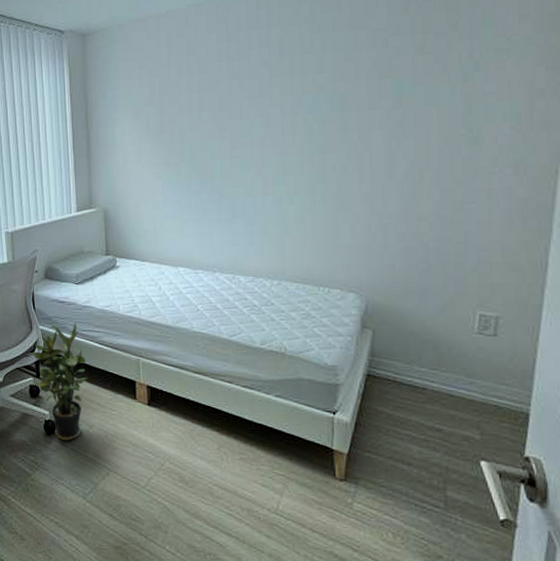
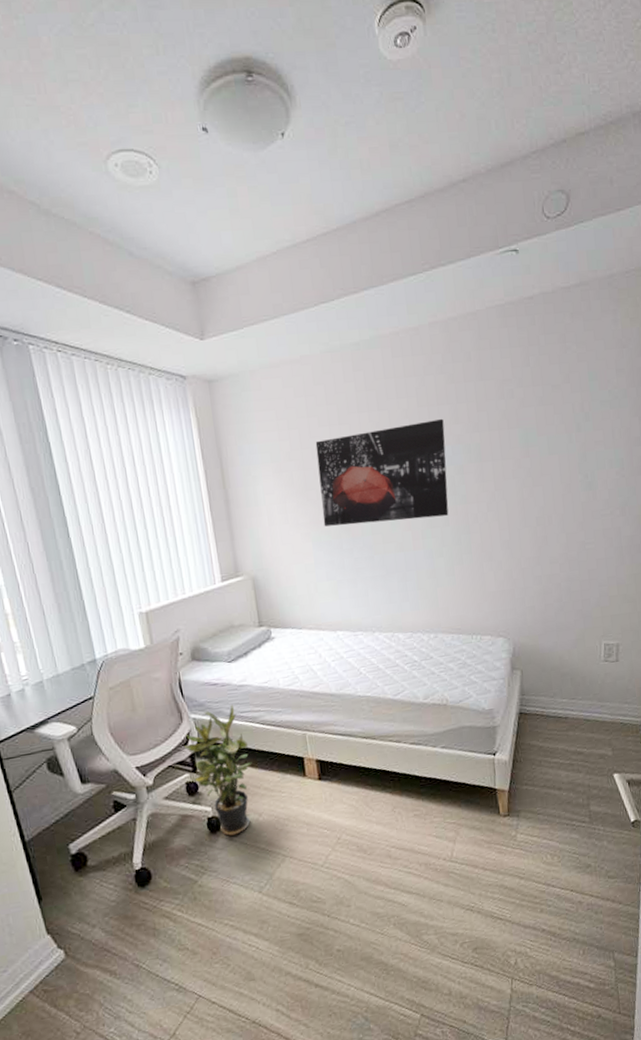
wall art: none [173,67,306,168] -> present [315,418,449,527]

